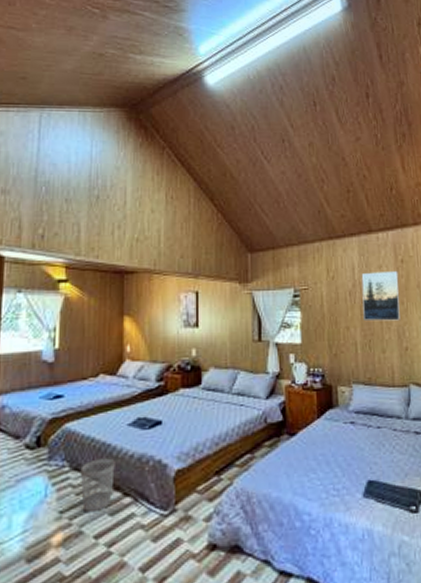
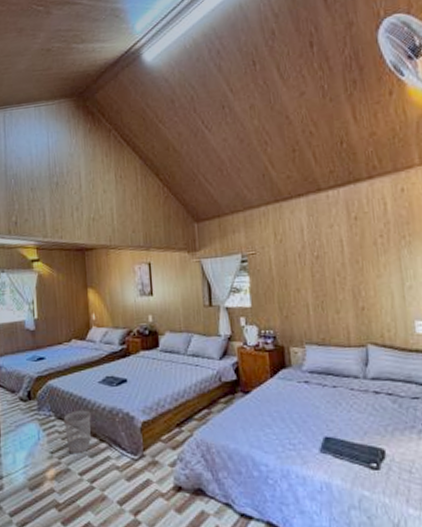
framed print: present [361,270,400,321] -> none [311,228,355,282]

